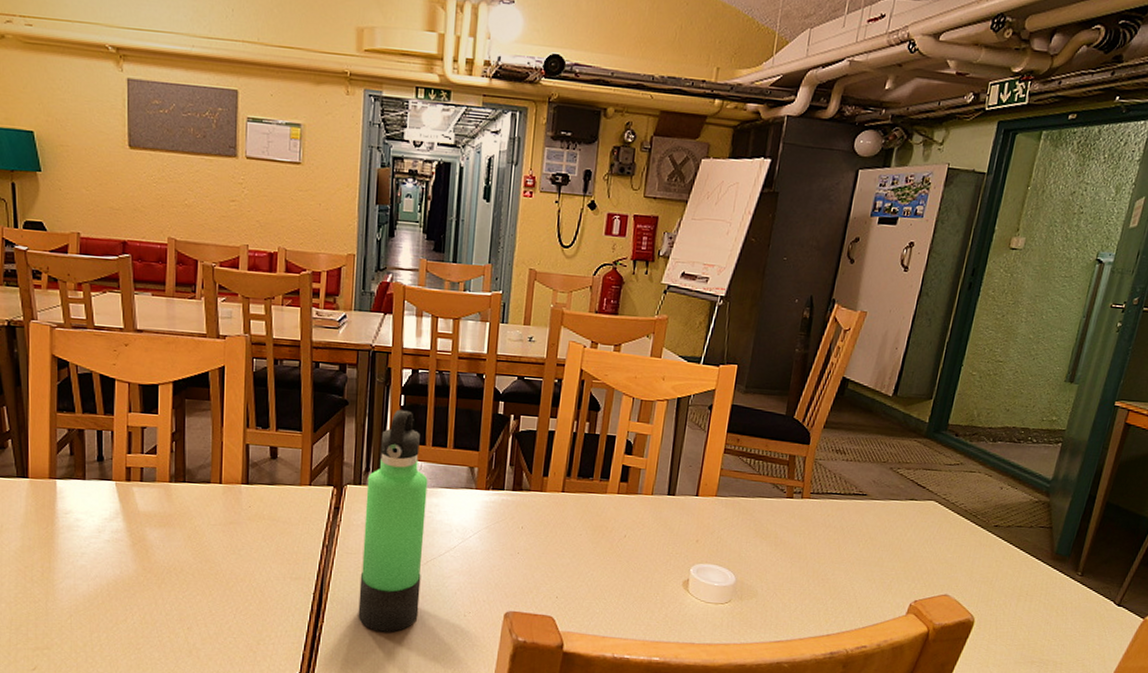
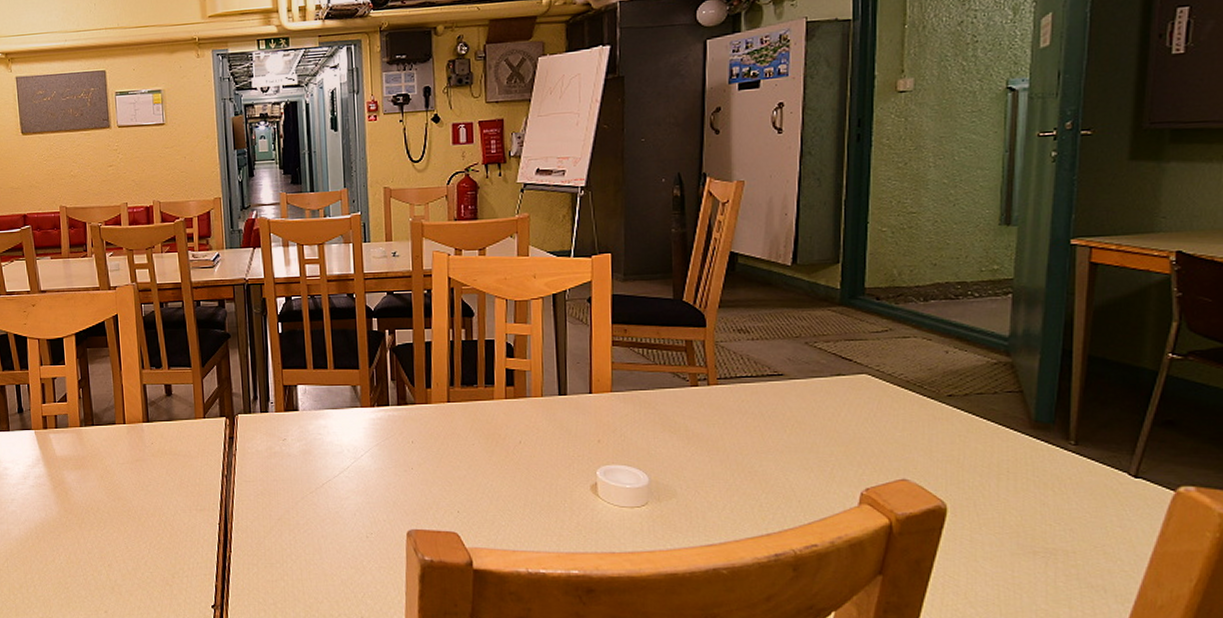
thermos bottle: present [358,409,428,632] -> none [256,337,321,559]

